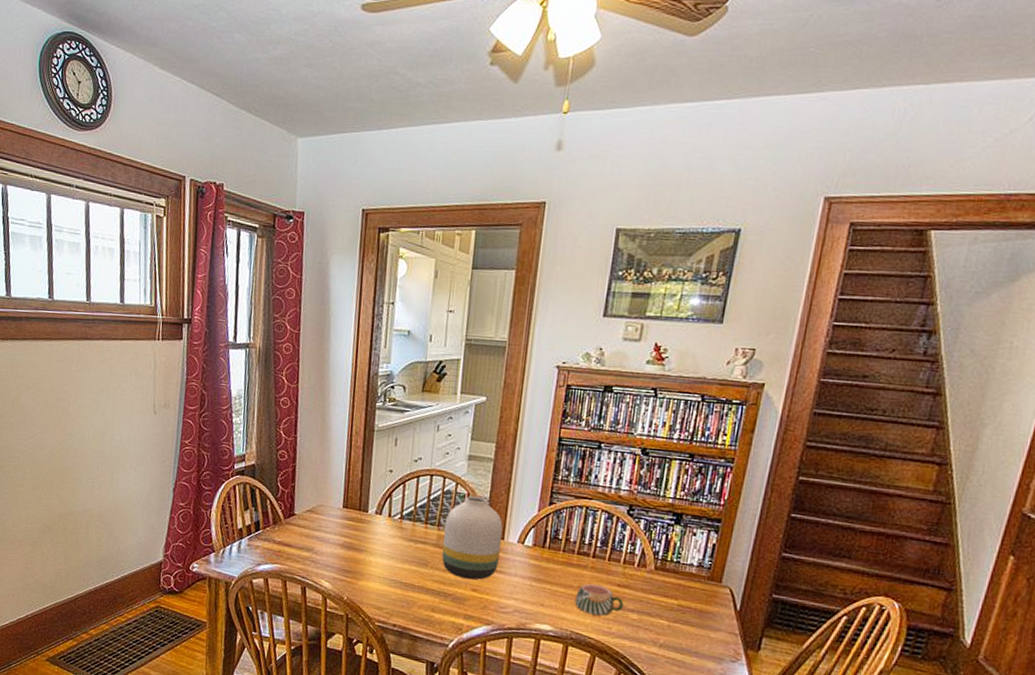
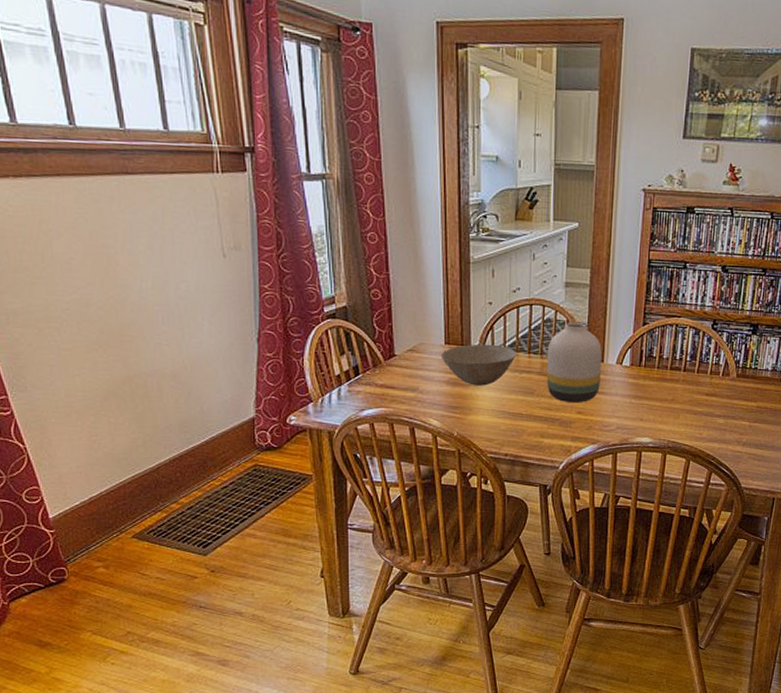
bowl: none [337,510,413,553] -> present [440,344,517,386]
mug: present [575,583,624,616] -> none [670,396,712,424]

